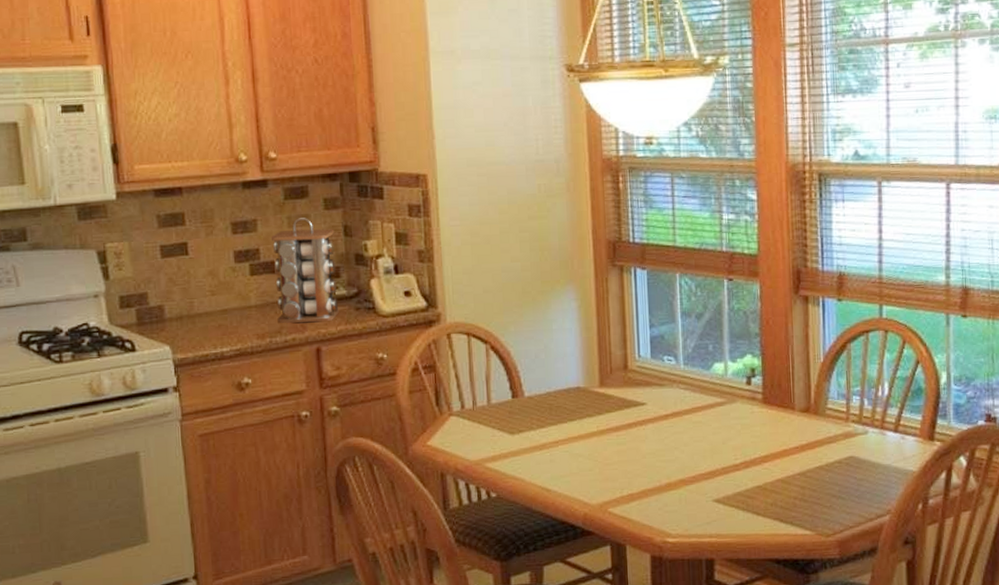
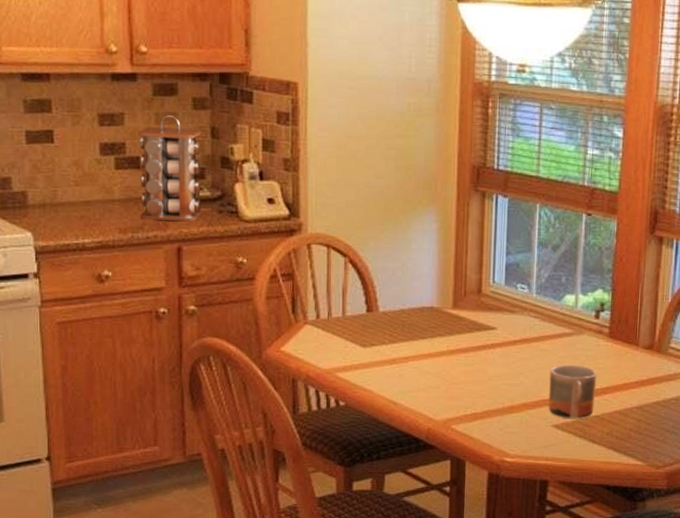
mug: none [705,435,755,491] -> present [548,364,597,418]

